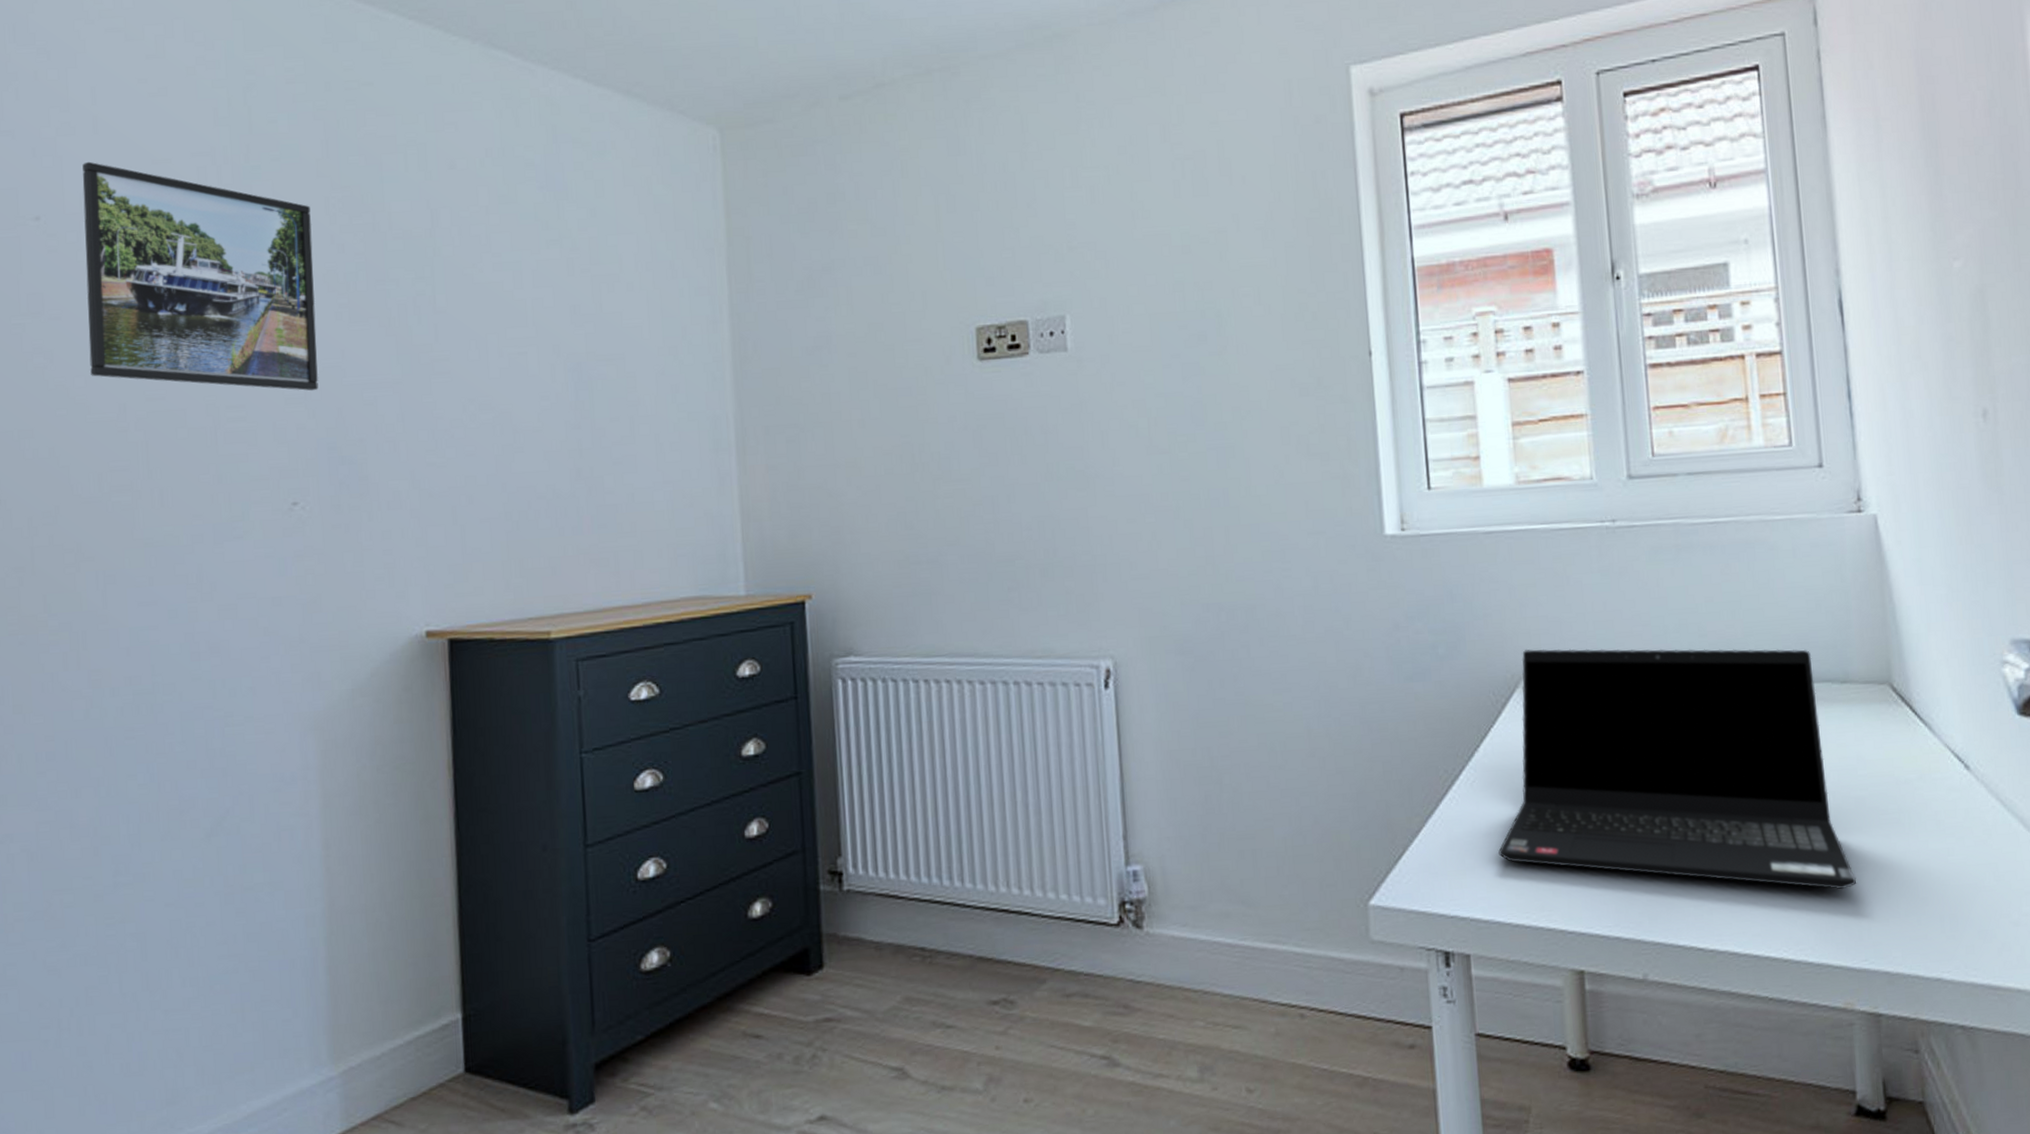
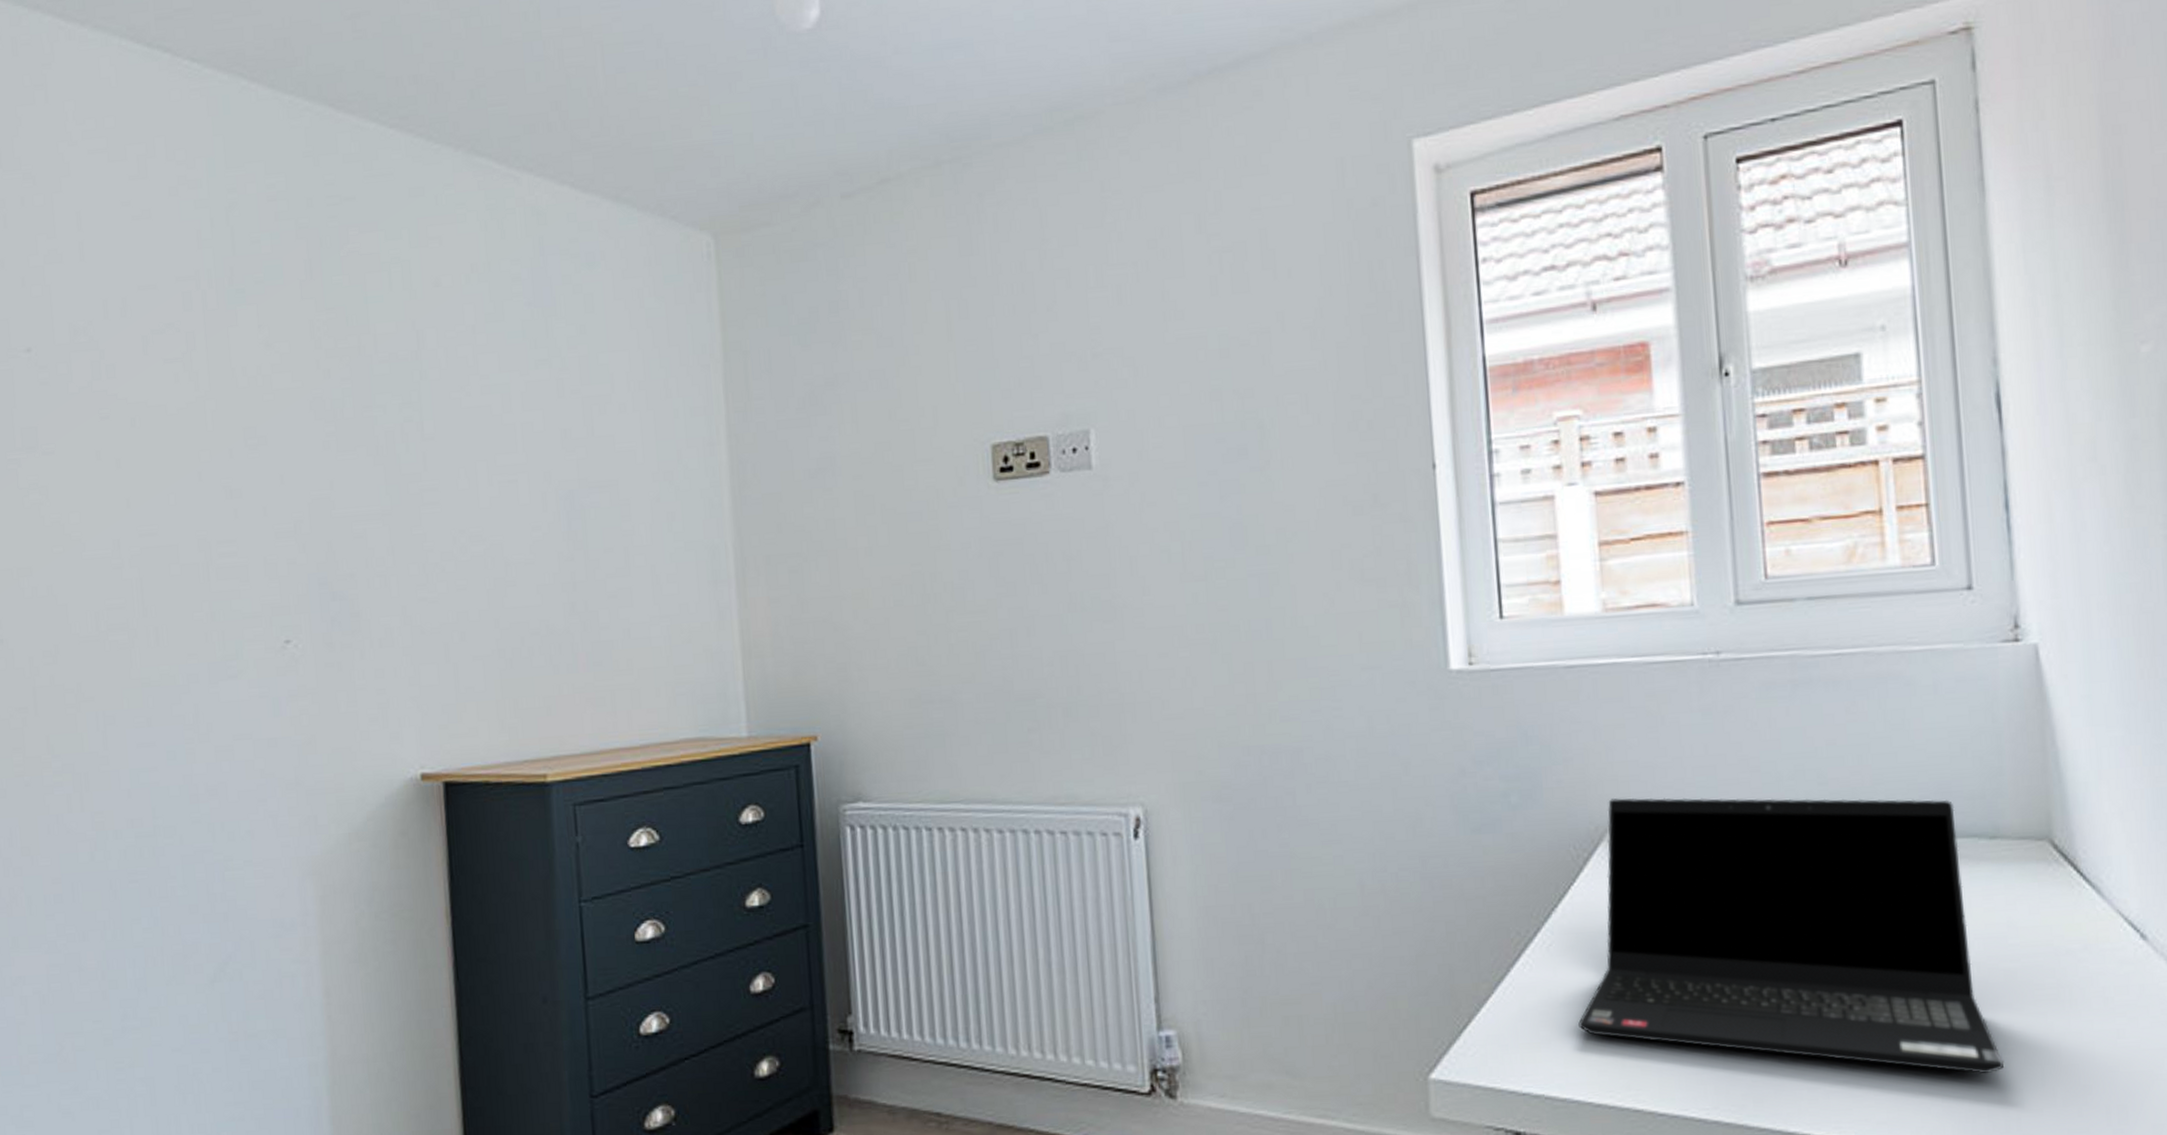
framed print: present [82,161,319,391] -> none [70,289,308,525]

